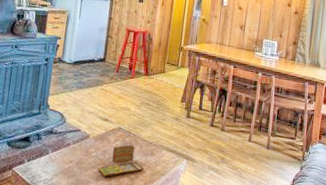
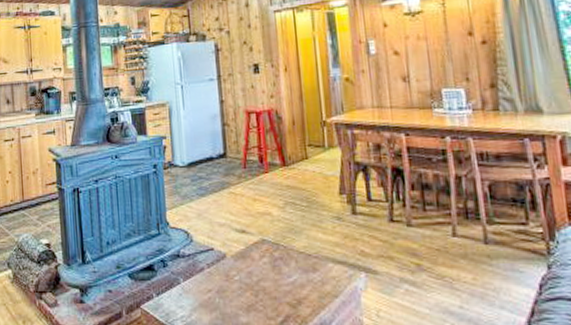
board game: present [97,144,144,177] -> none [245,259,308,306]

